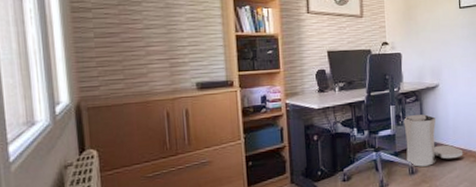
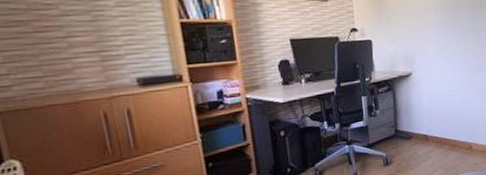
trash can: present [403,114,463,167] -> none [376,104,438,158]

